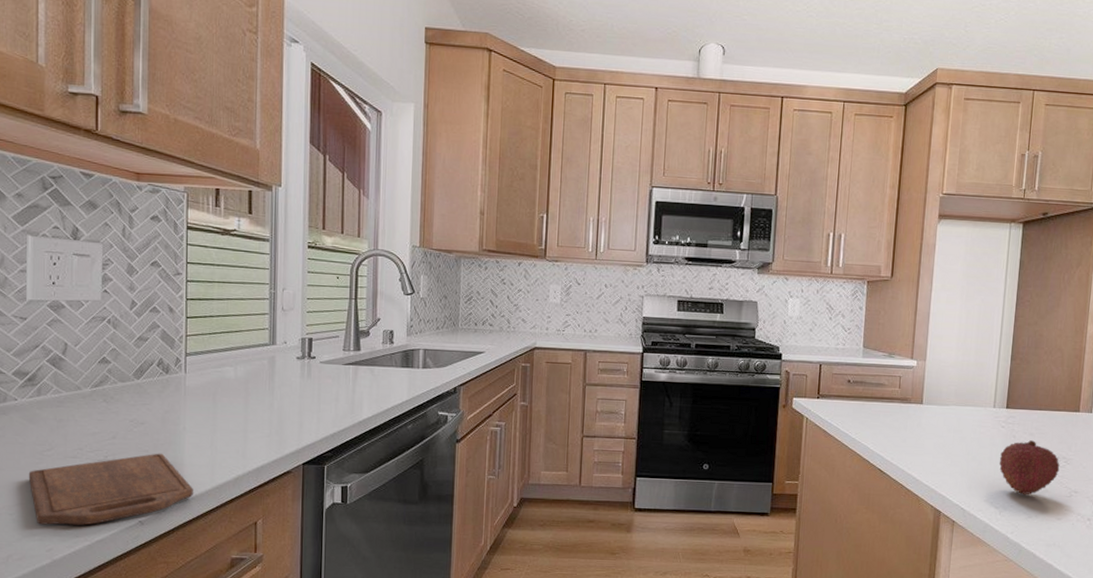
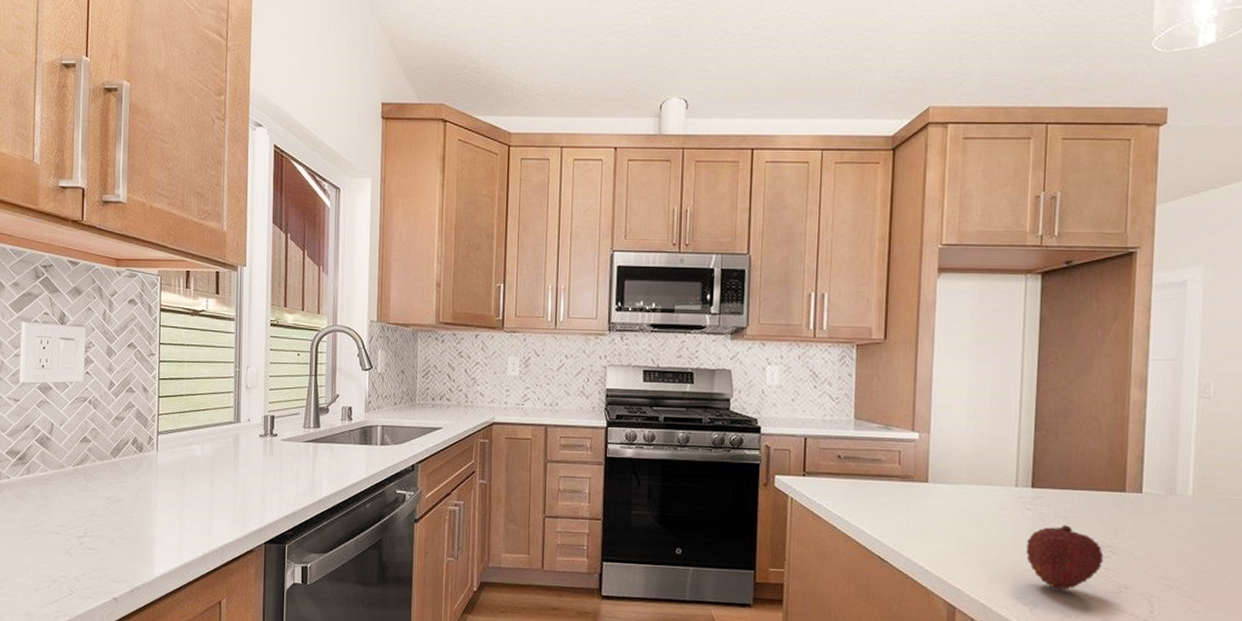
cutting board: present [28,453,193,525] -> none [17,530,163,601]

